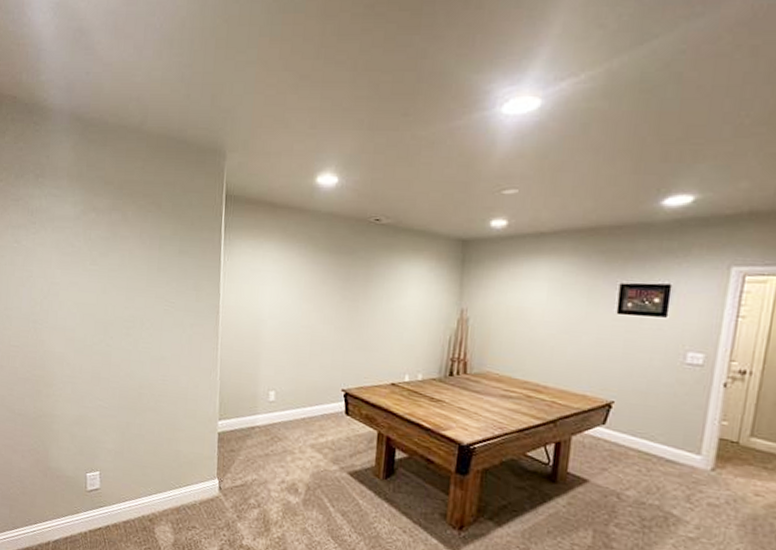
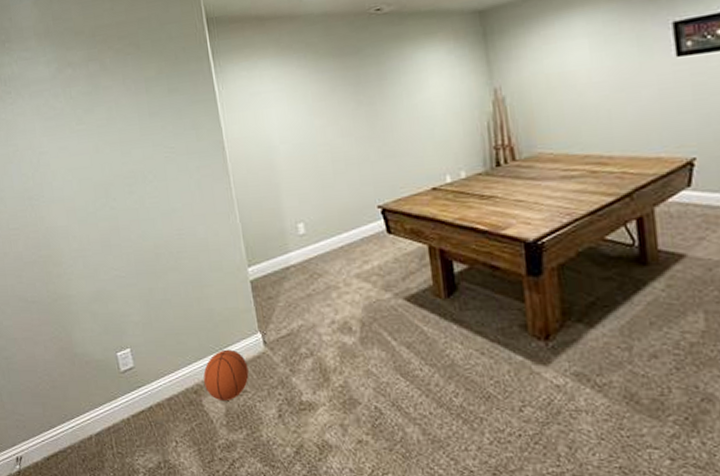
basketball: none [160,487,201,533] -> present [203,349,249,400]

